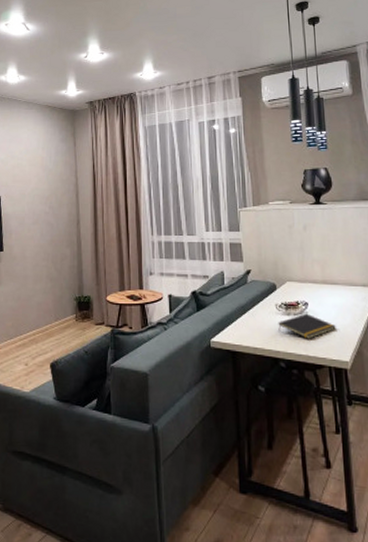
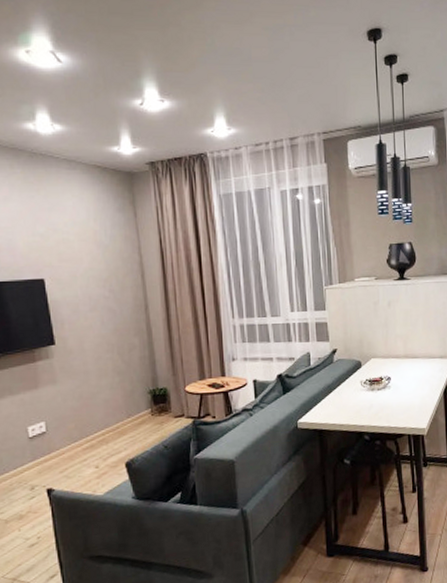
notepad: present [278,313,336,339] -> none [363,387,415,412]

